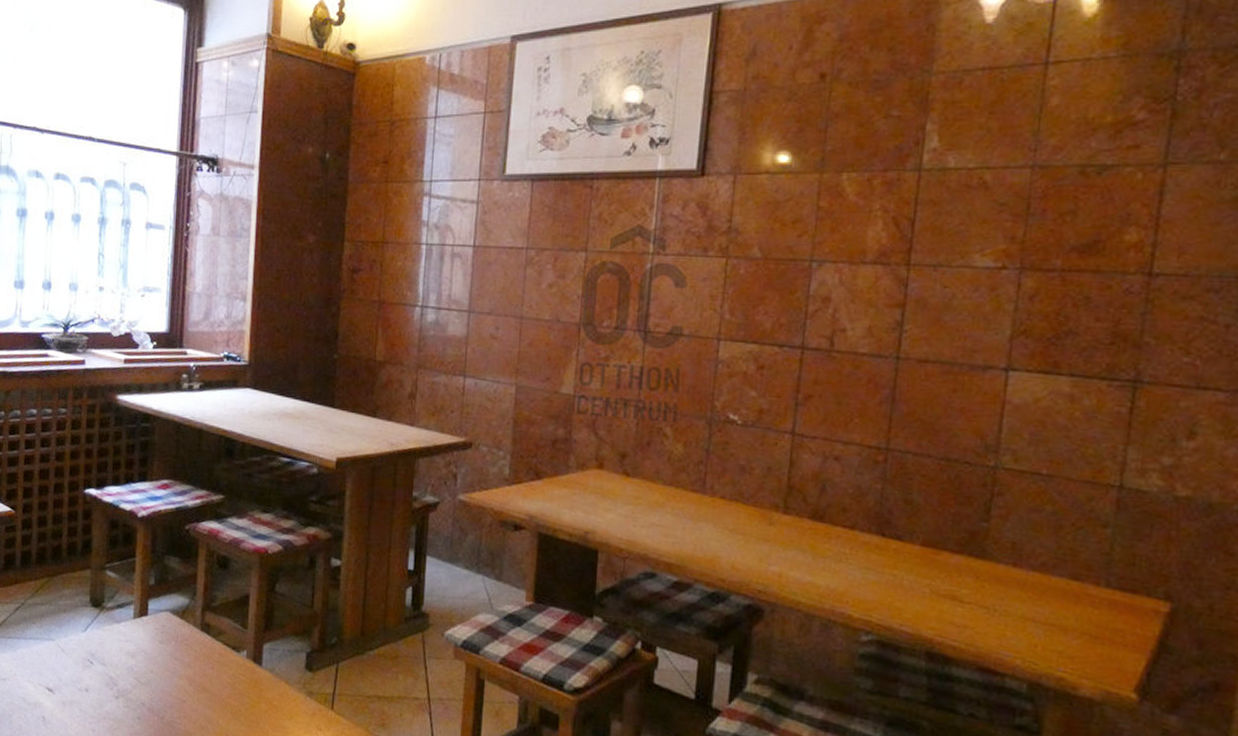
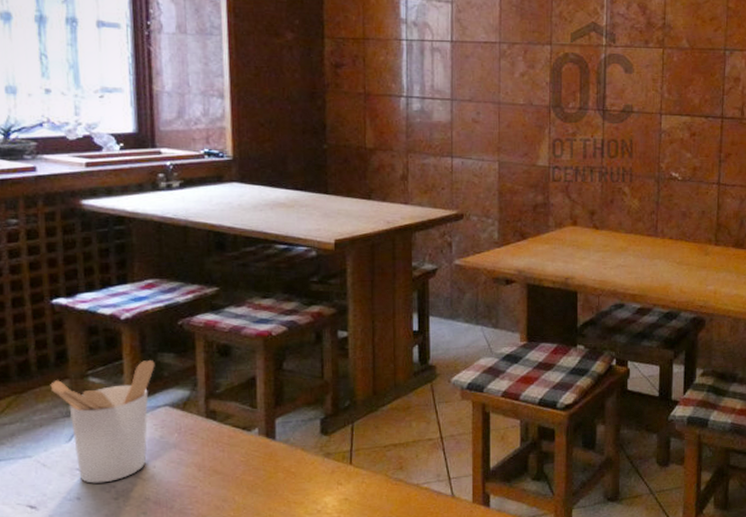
utensil holder: none [75,561,162,679] -> present [50,360,155,484]

